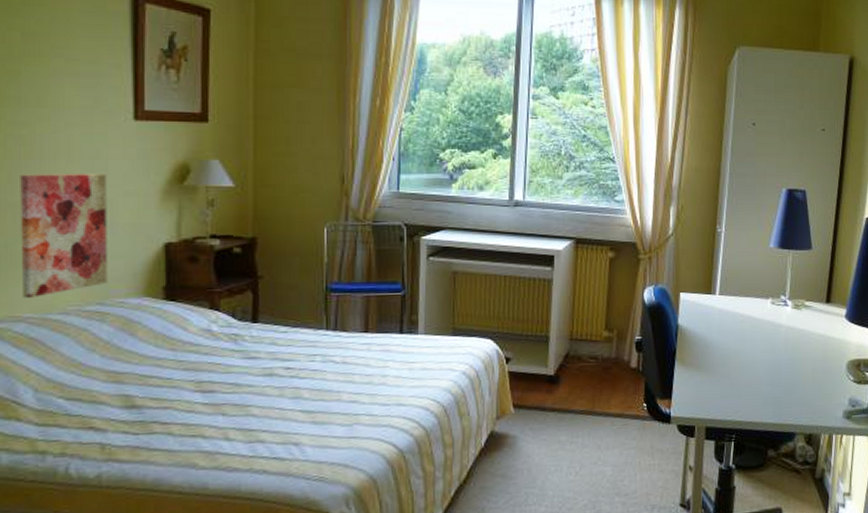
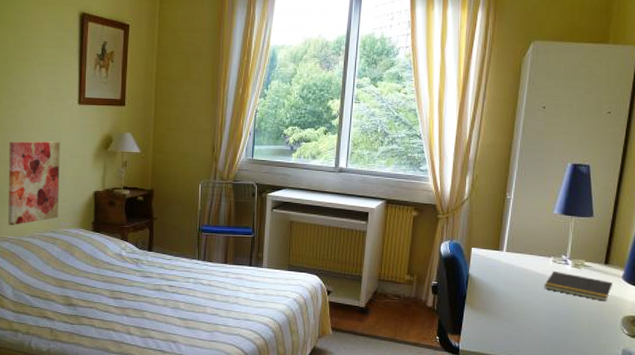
notepad: none [763,314,836,345] -> present [544,270,613,301]

